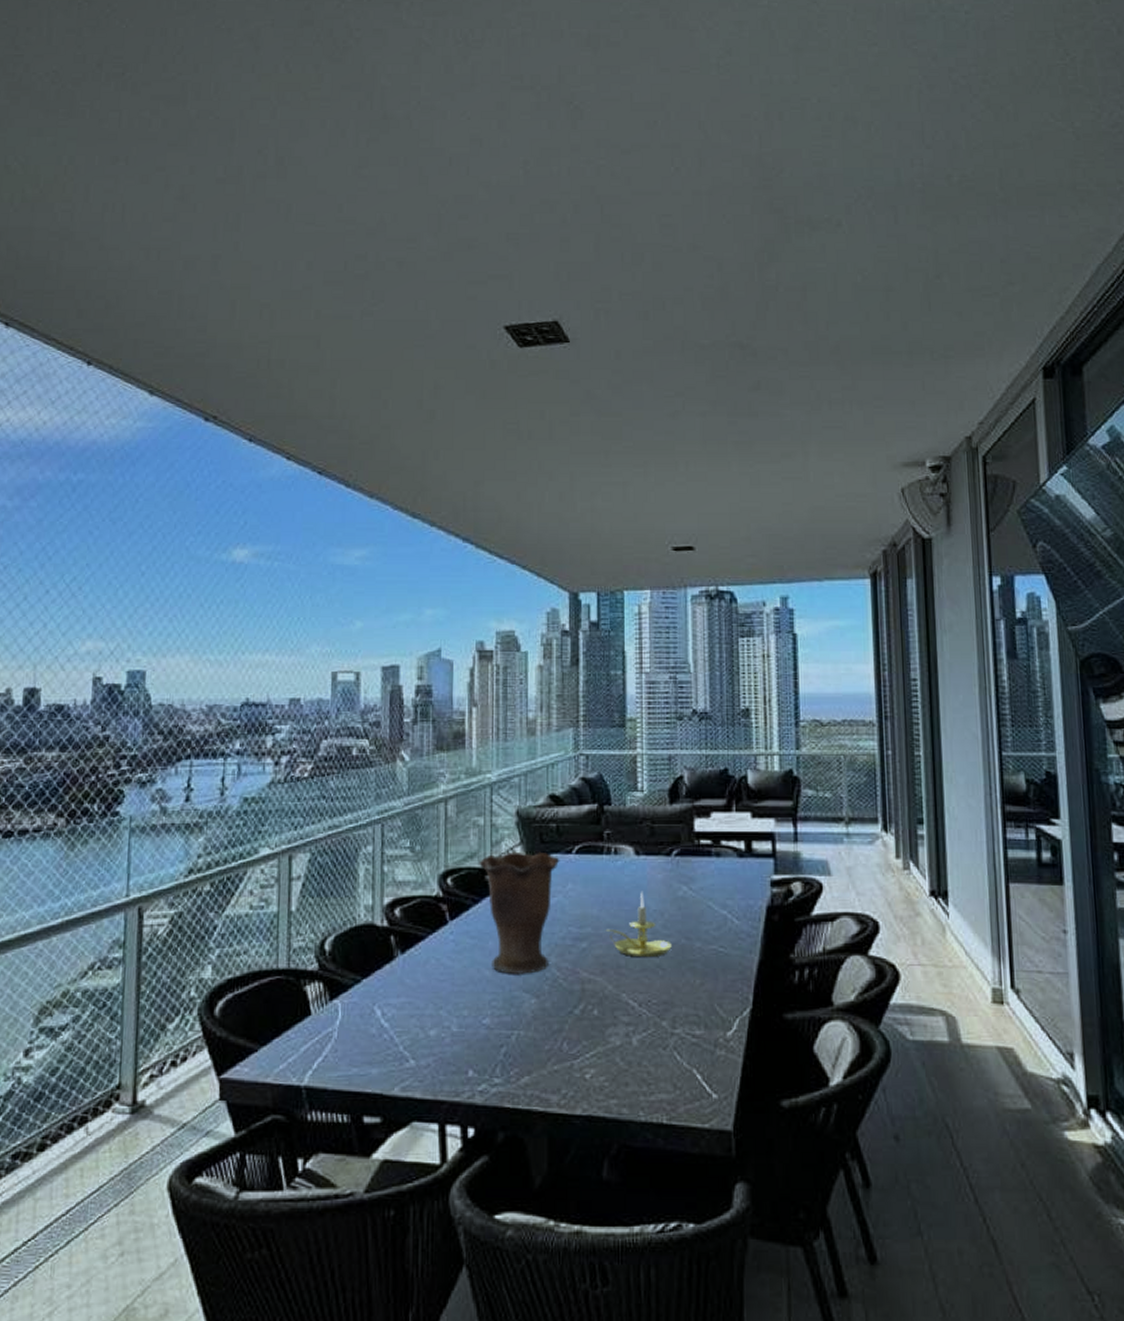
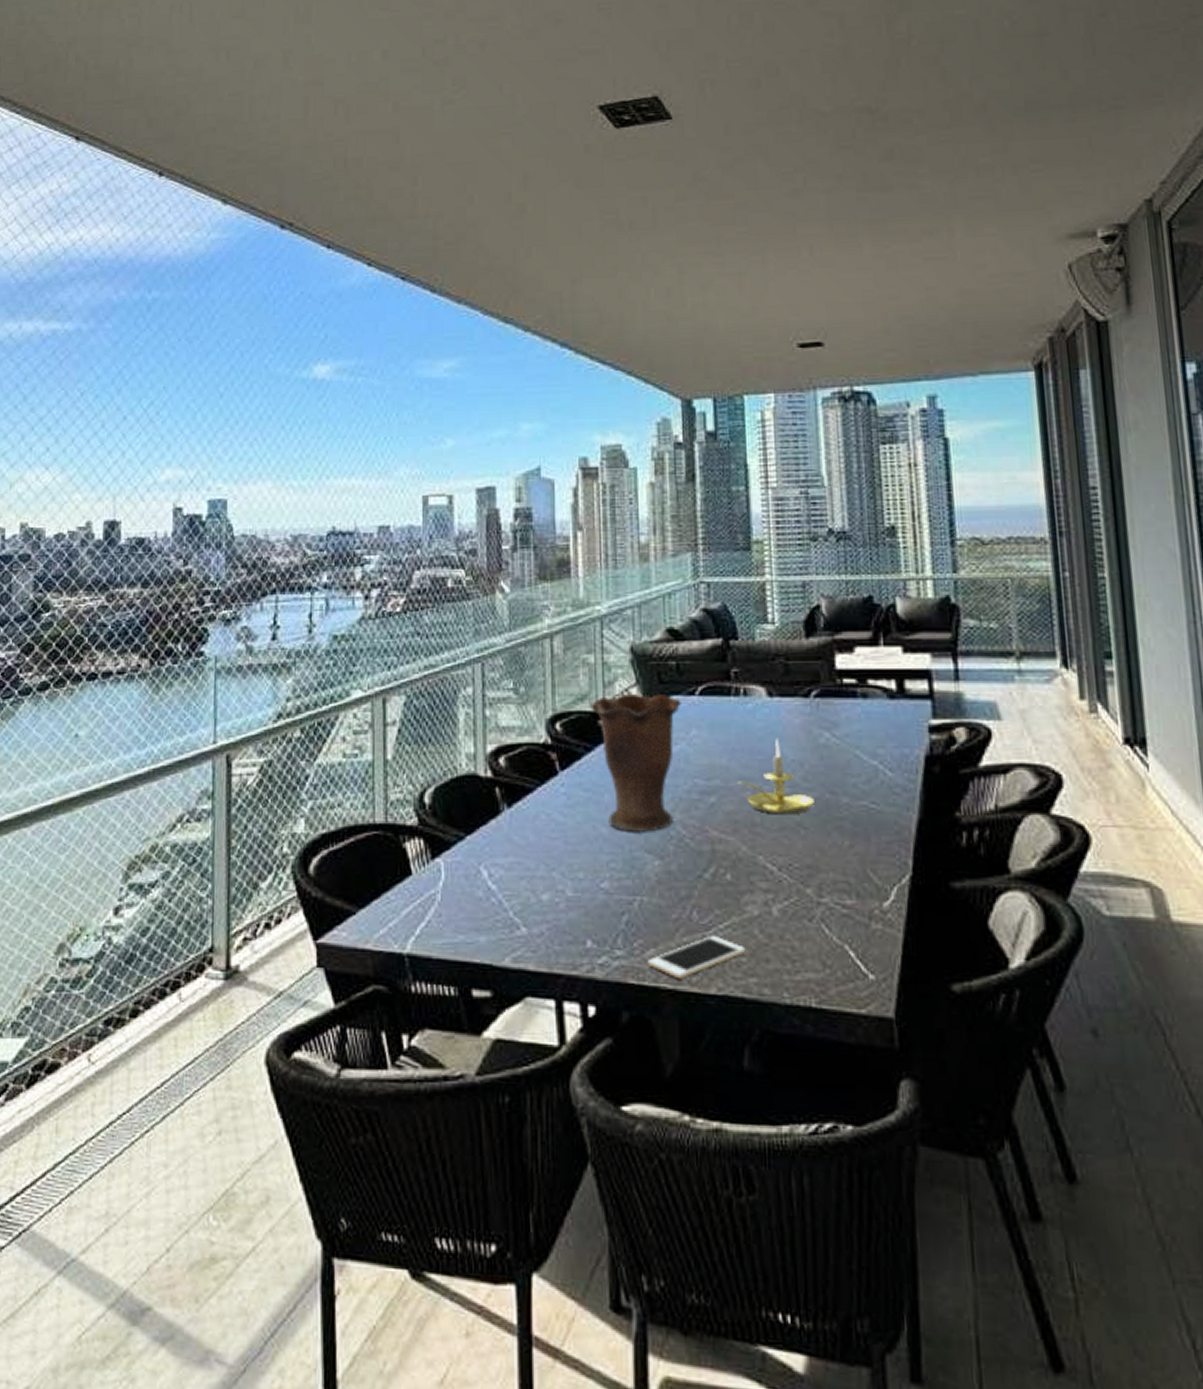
cell phone: none [522,1063,608,1103] -> present [647,935,746,979]

